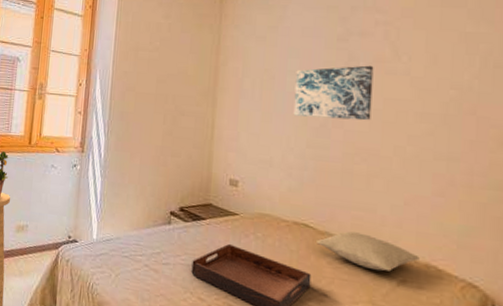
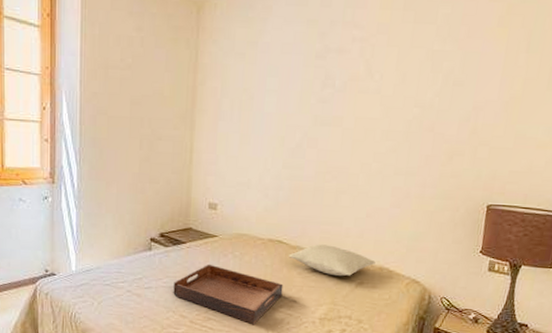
wall art: present [293,65,374,121] -> none [271,84,348,140]

